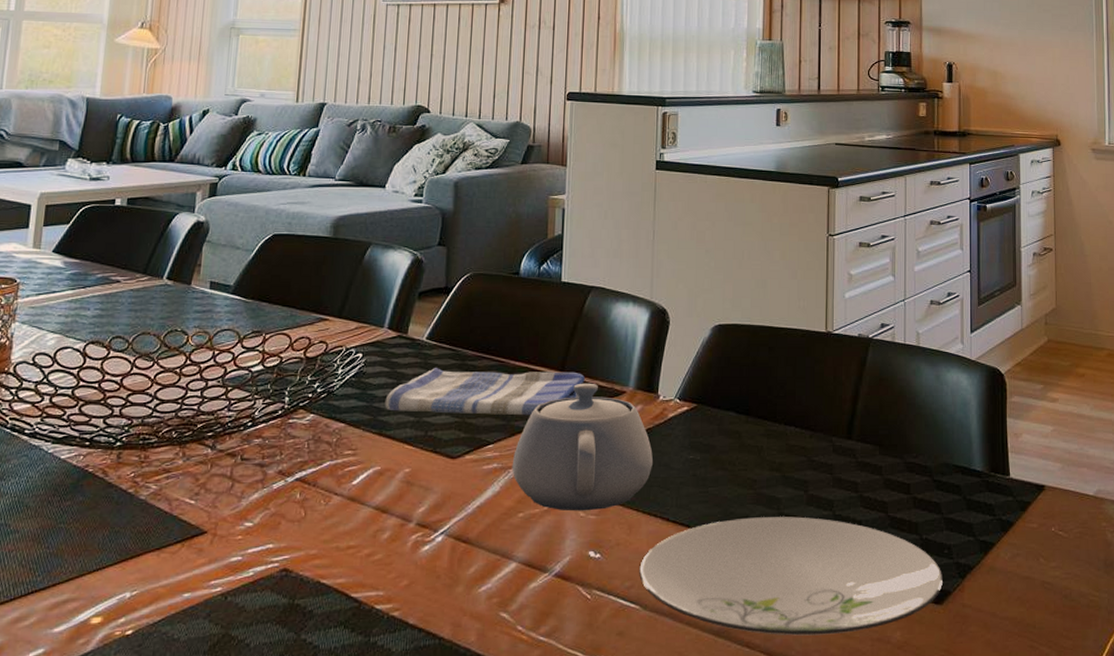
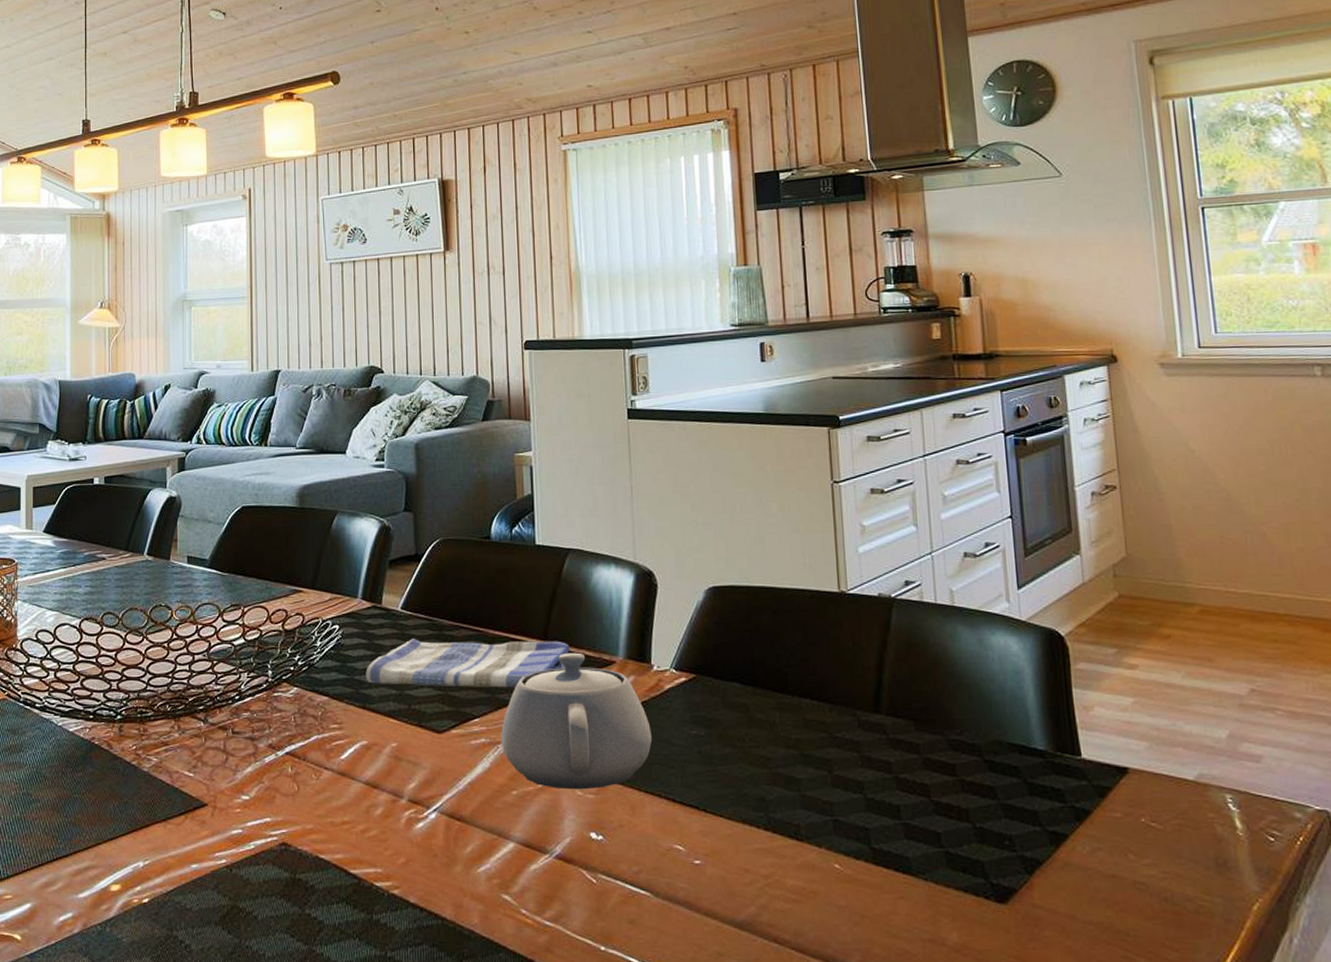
plate: present [639,517,944,636] -> none [646,799,1006,933]

